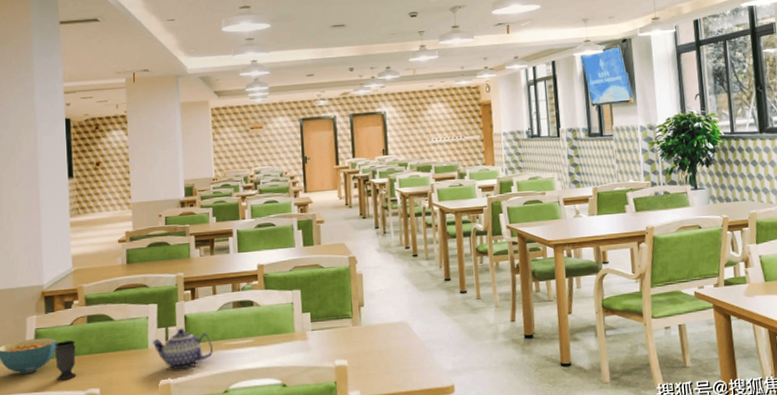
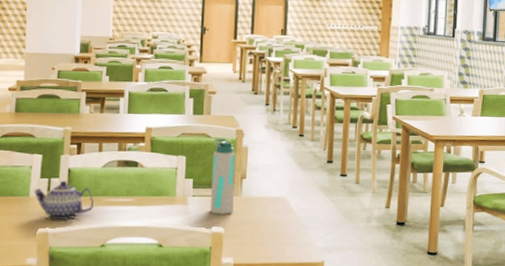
water bottle: none [327,268,355,347] -> present [210,138,236,215]

